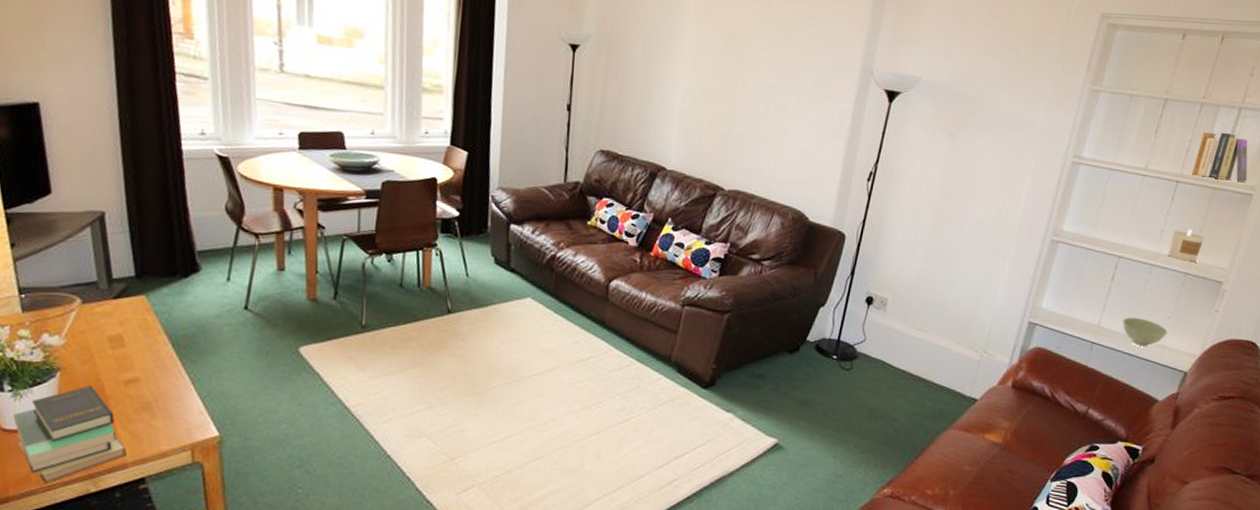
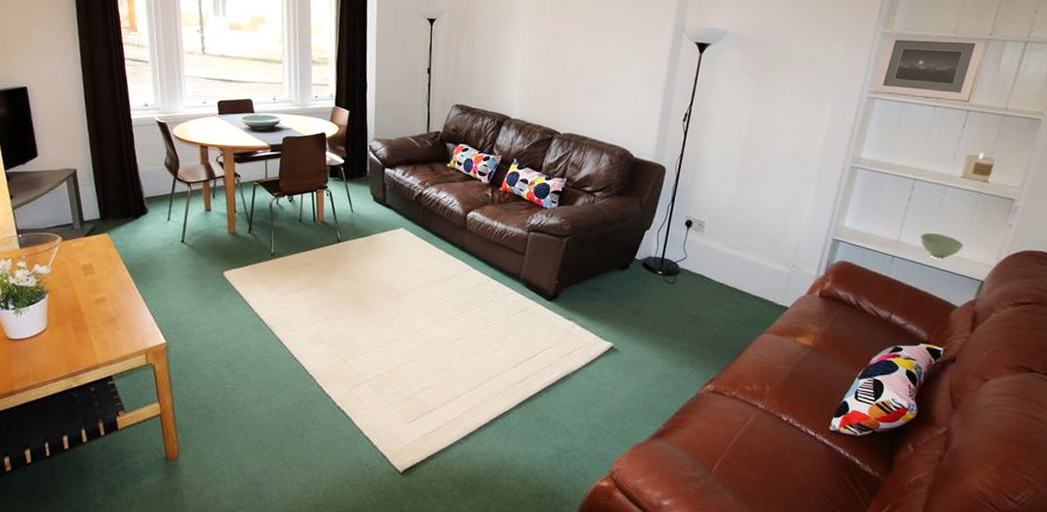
books: present [12,385,127,485] -> none [15,304,98,381]
picture frame: none [1078,92,1203,173] -> present [873,35,989,102]
books: present [1192,132,1247,183] -> none [981,64,1035,109]

